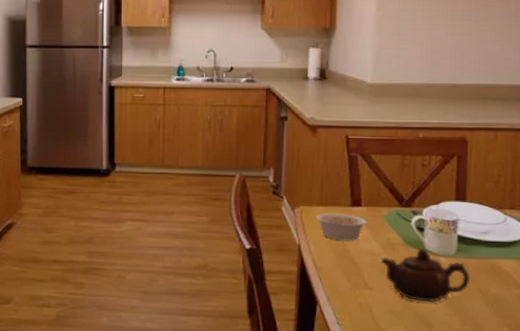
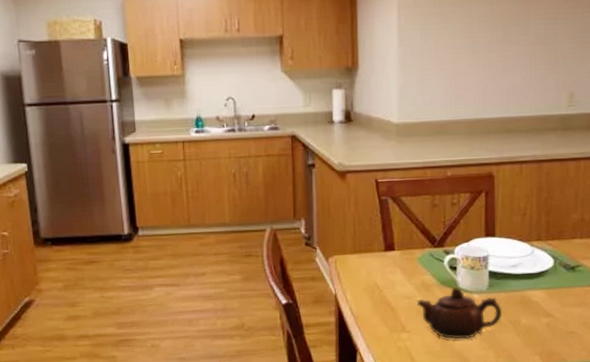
legume: present [316,213,367,241] -> none [351,259,401,287]

